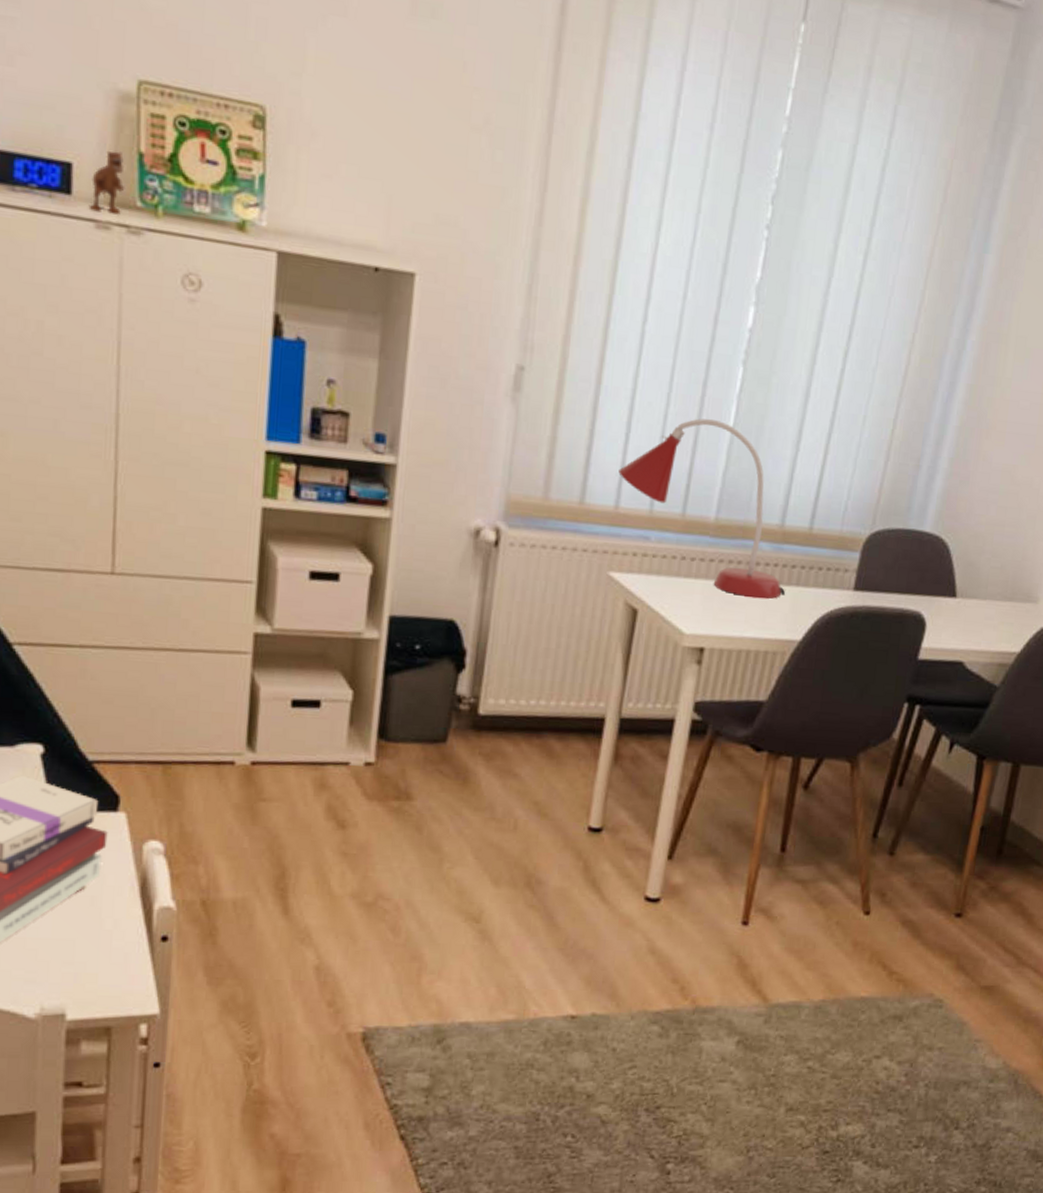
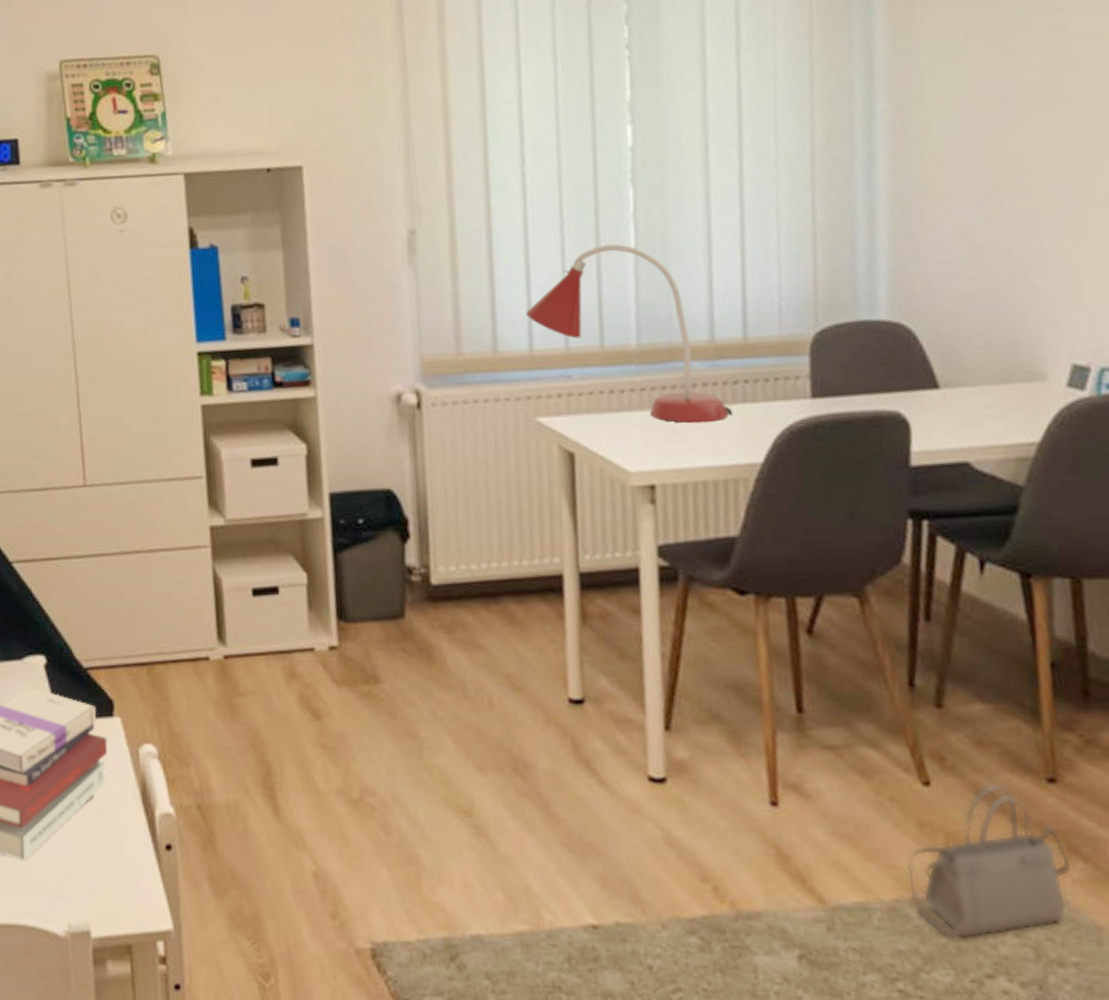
toy dinosaur: present [88,150,125,216] -> none [33,121,59,174]
handbag: none [833,915,957,1029] -> present [907,783,1073,938]

